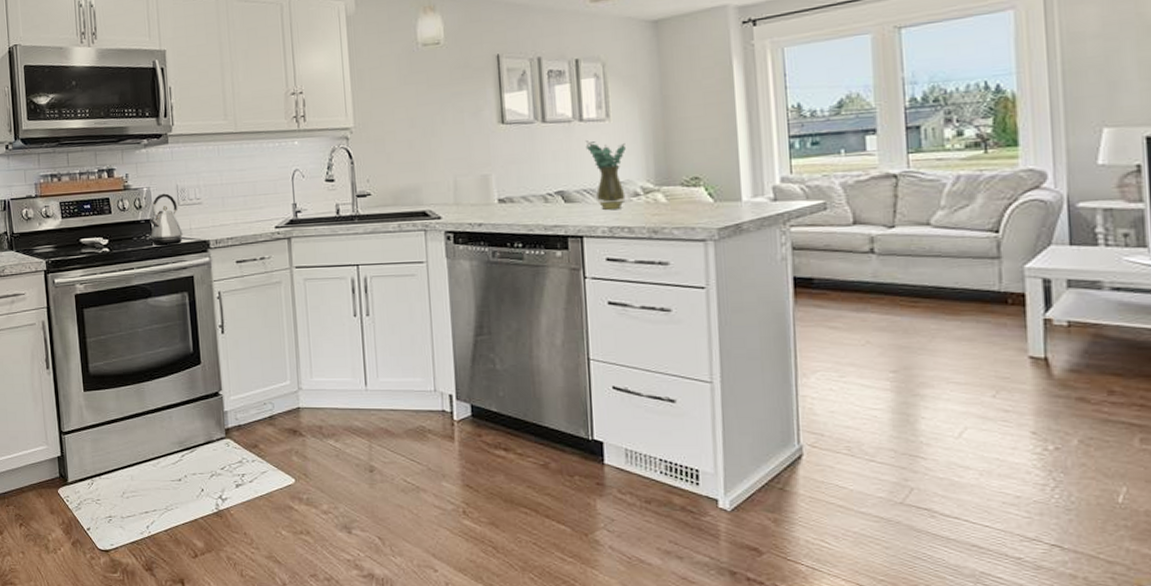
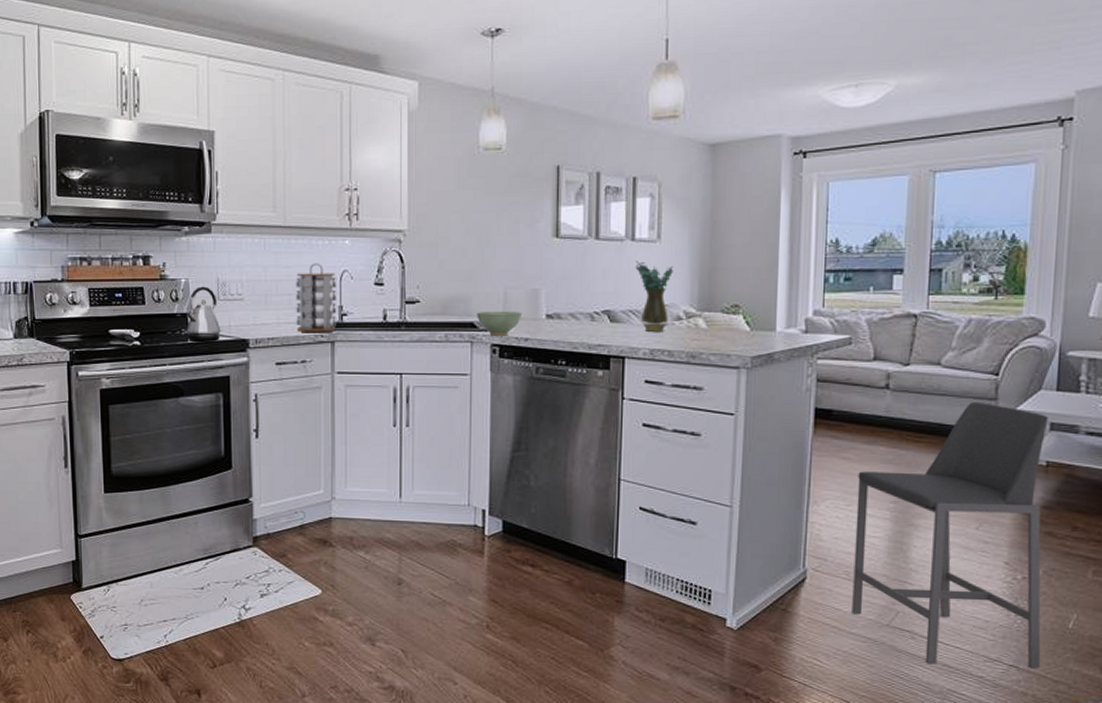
spice rack: none [250,164,292,231] -> present [296,263,337,333]
bowl: none [428,198,475,223] -> present [477,311,523,336]
bar stool: none [849,261,1089,548] -> present [852,401,1048,669]

